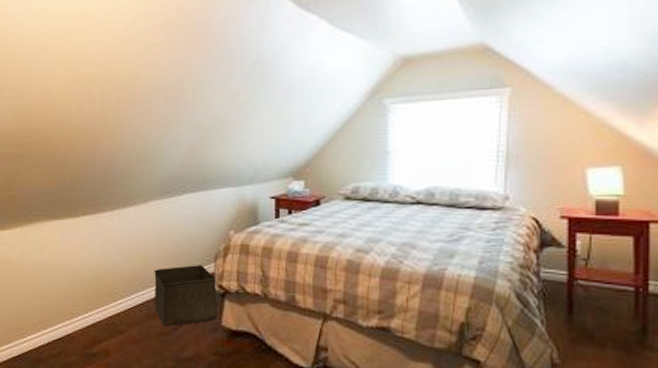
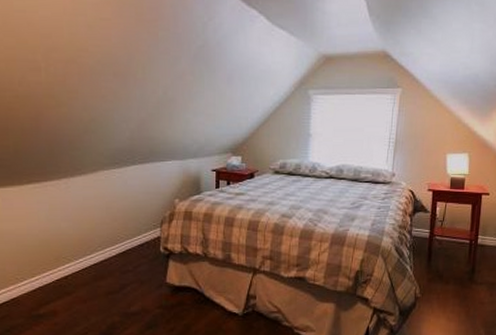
storage bin: present [154,265,217,327] -> none [102,230,162,286]

